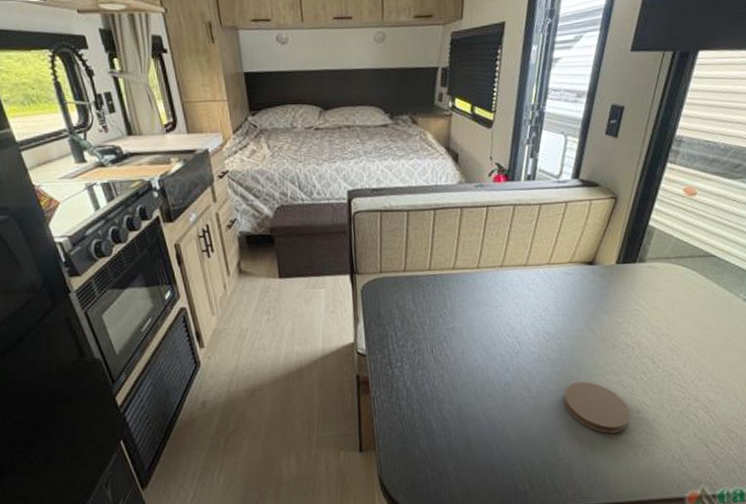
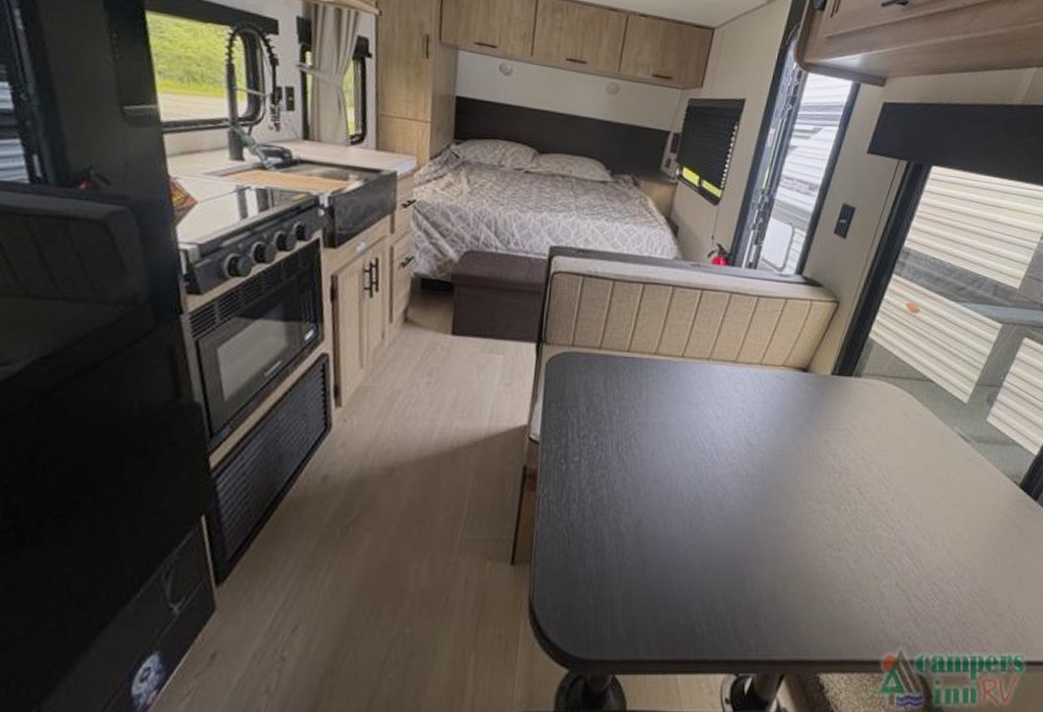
coaster: present [563,381,631,434] -> none [758,506,830,573]

